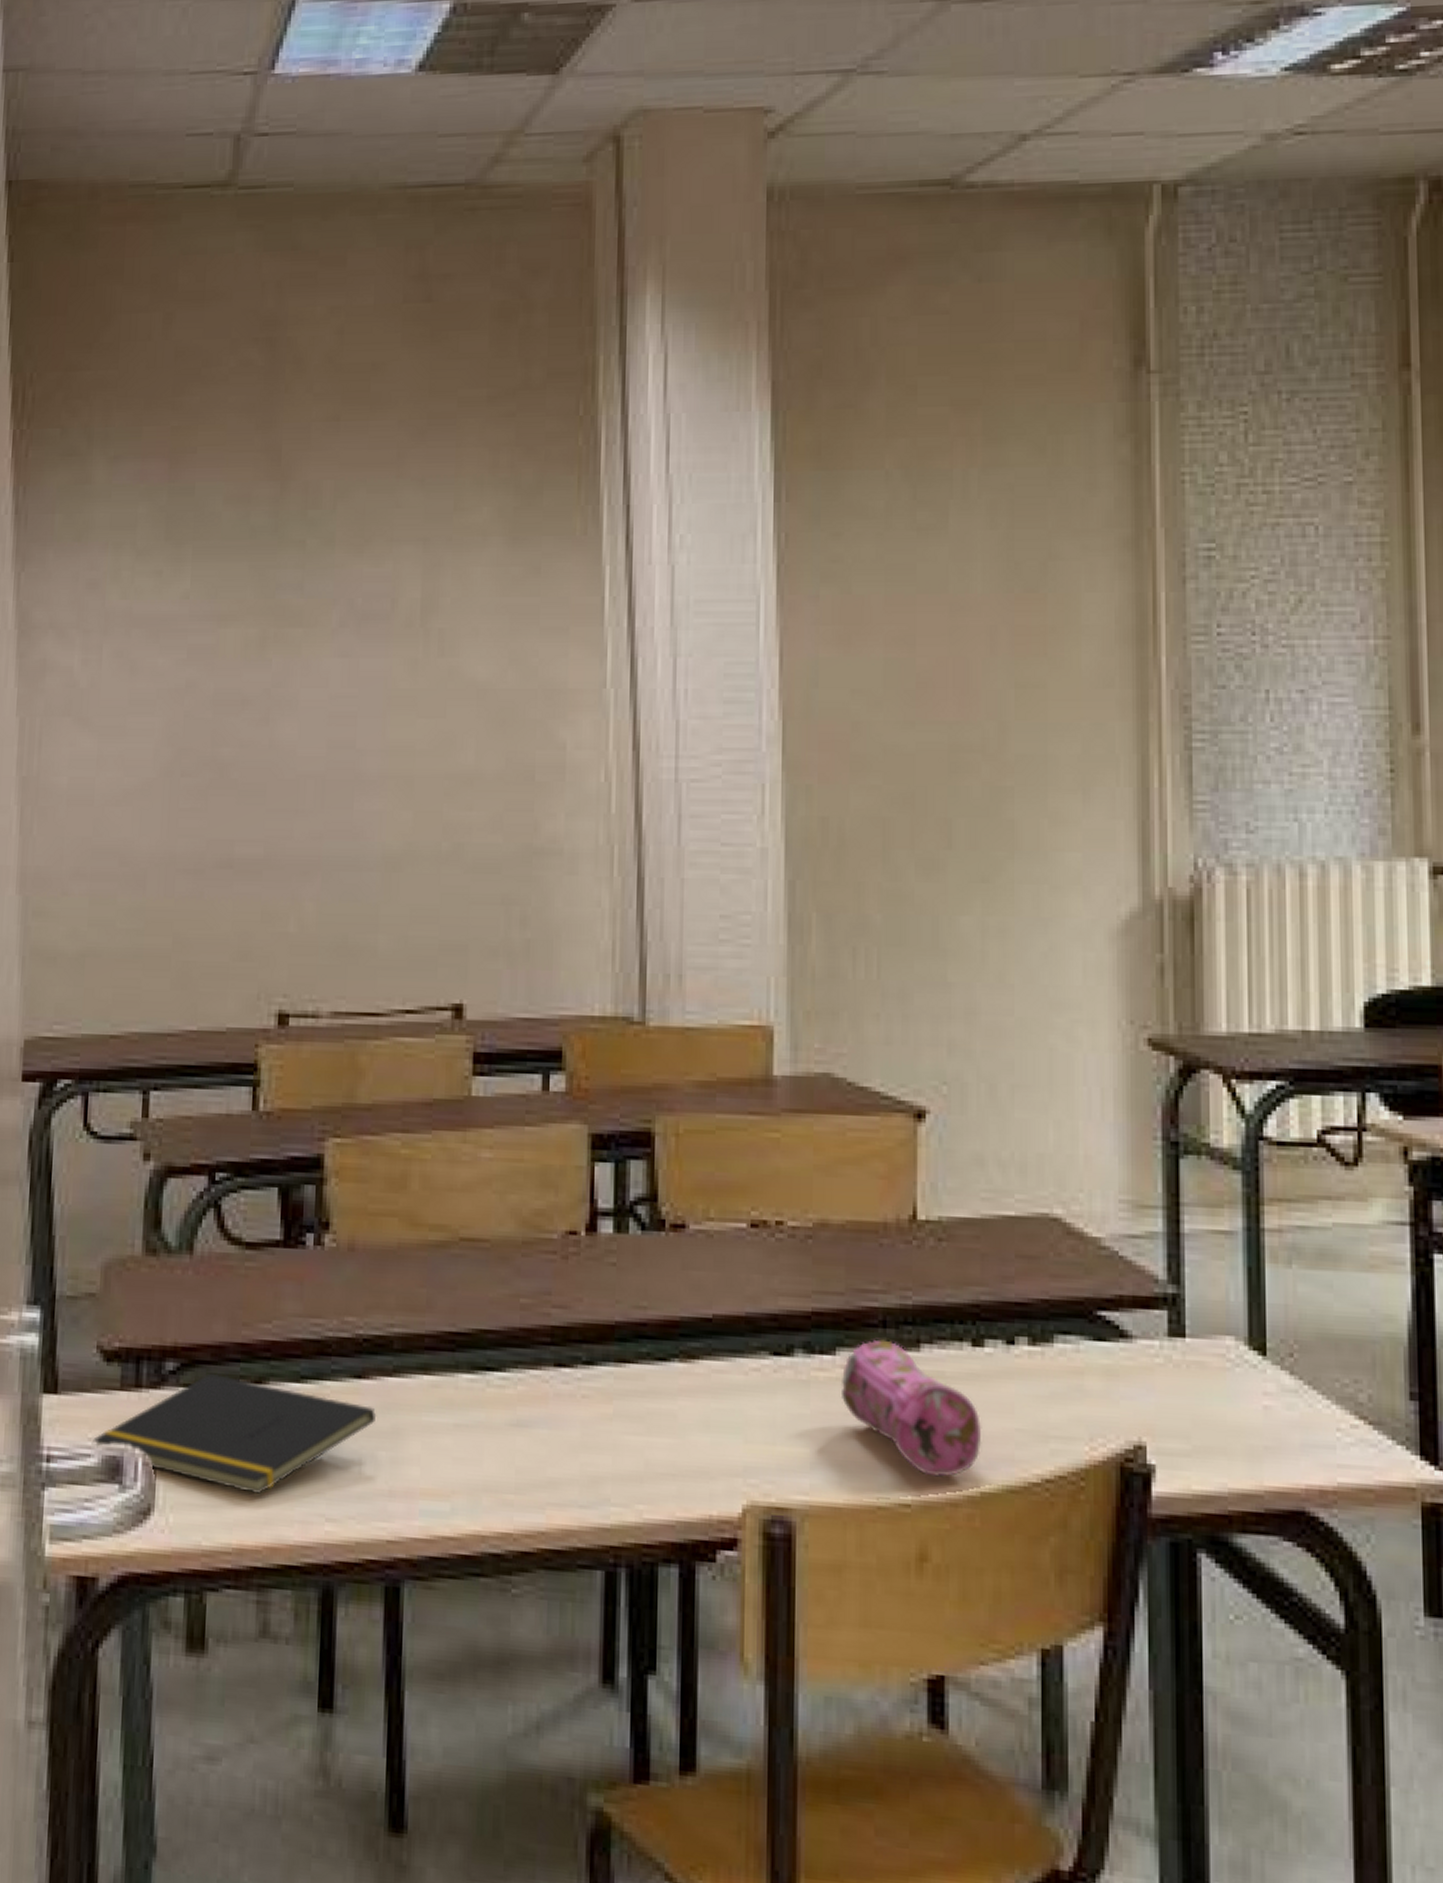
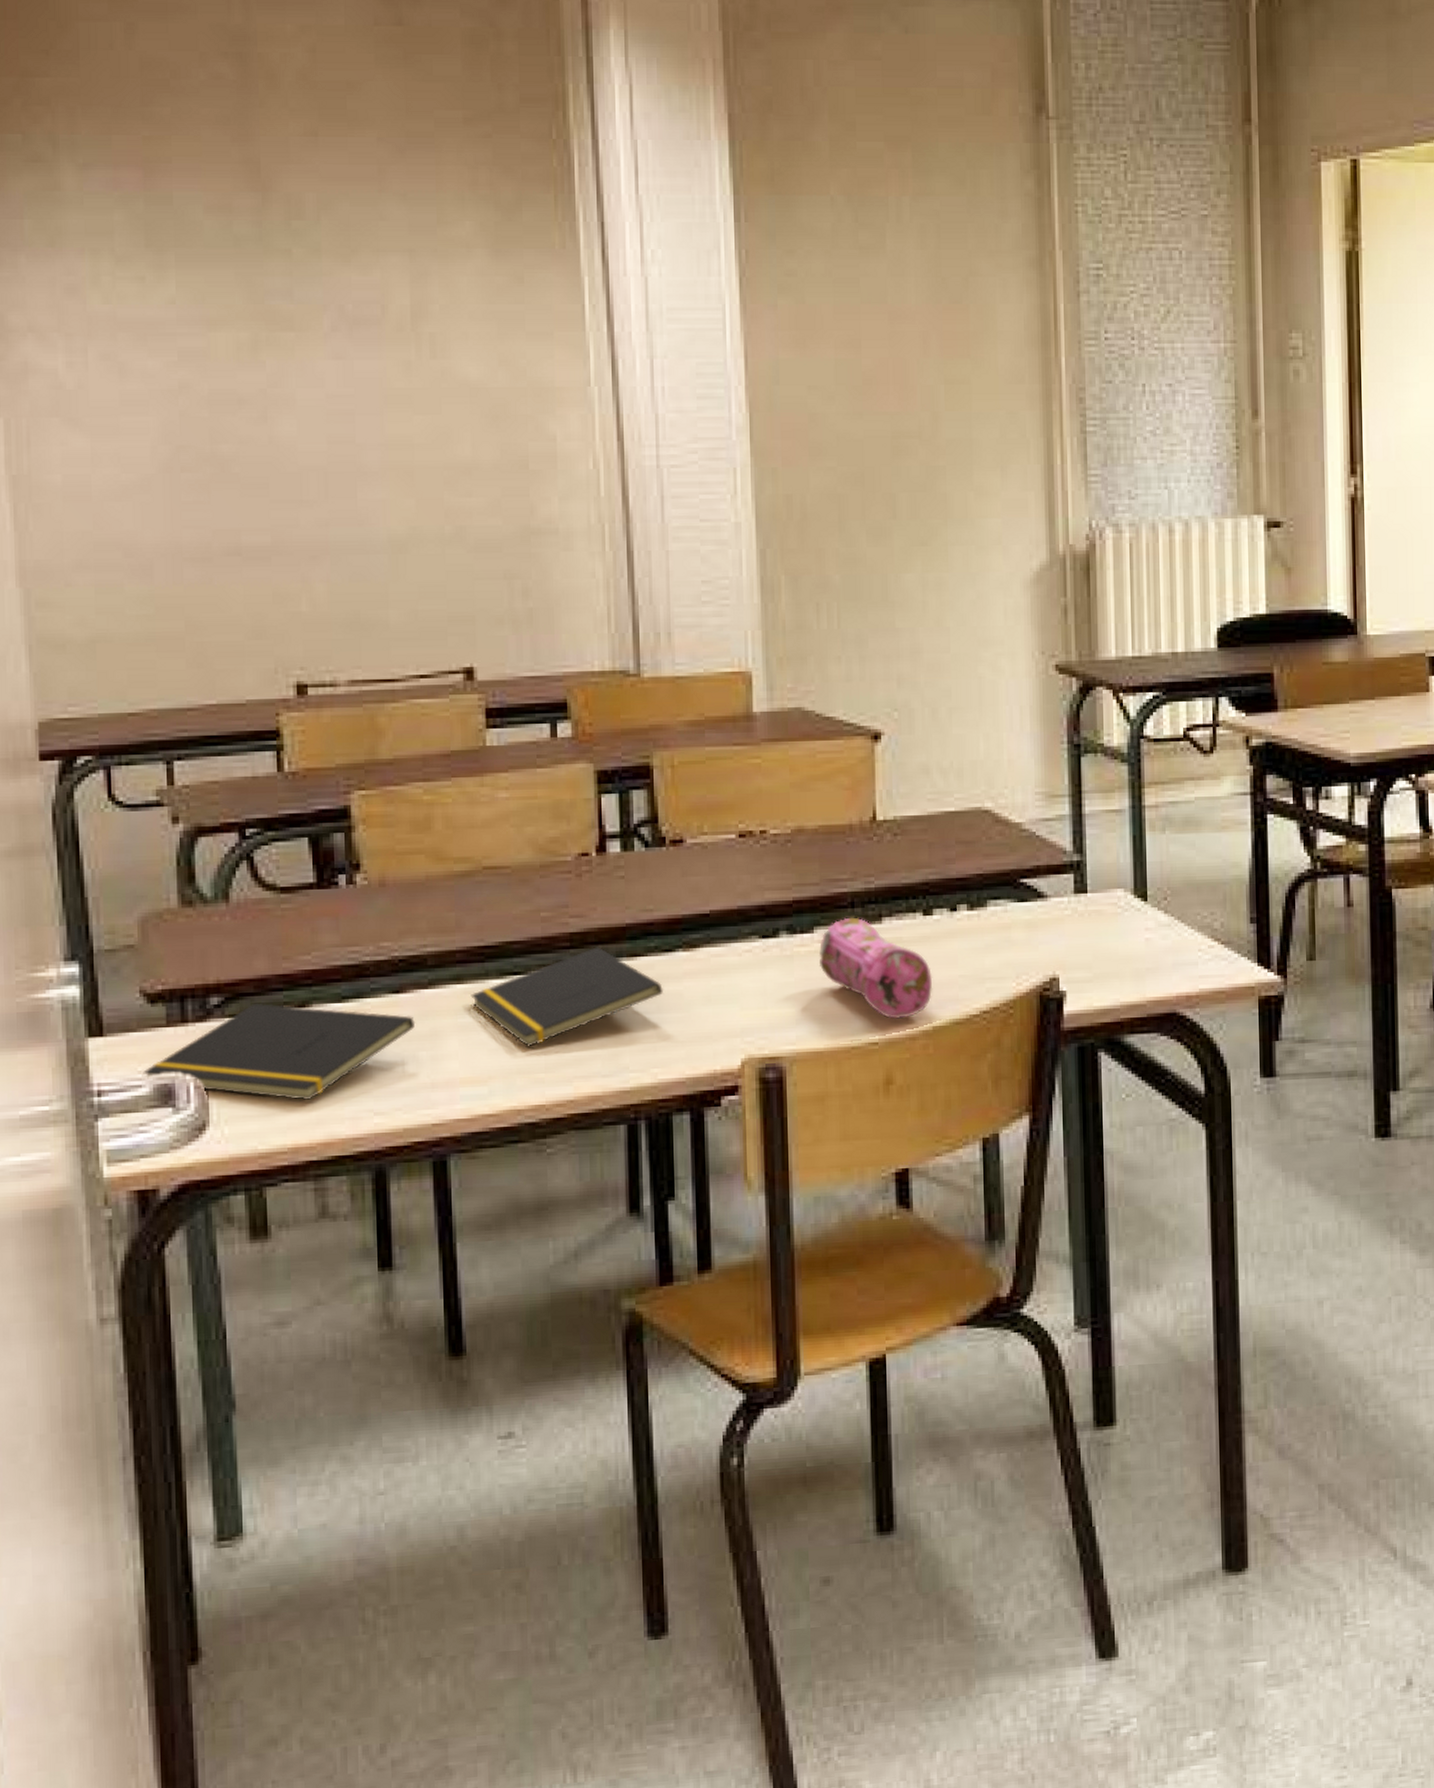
notepad: none [438,1346,655,1460] -> present [470,947,664,1047]

